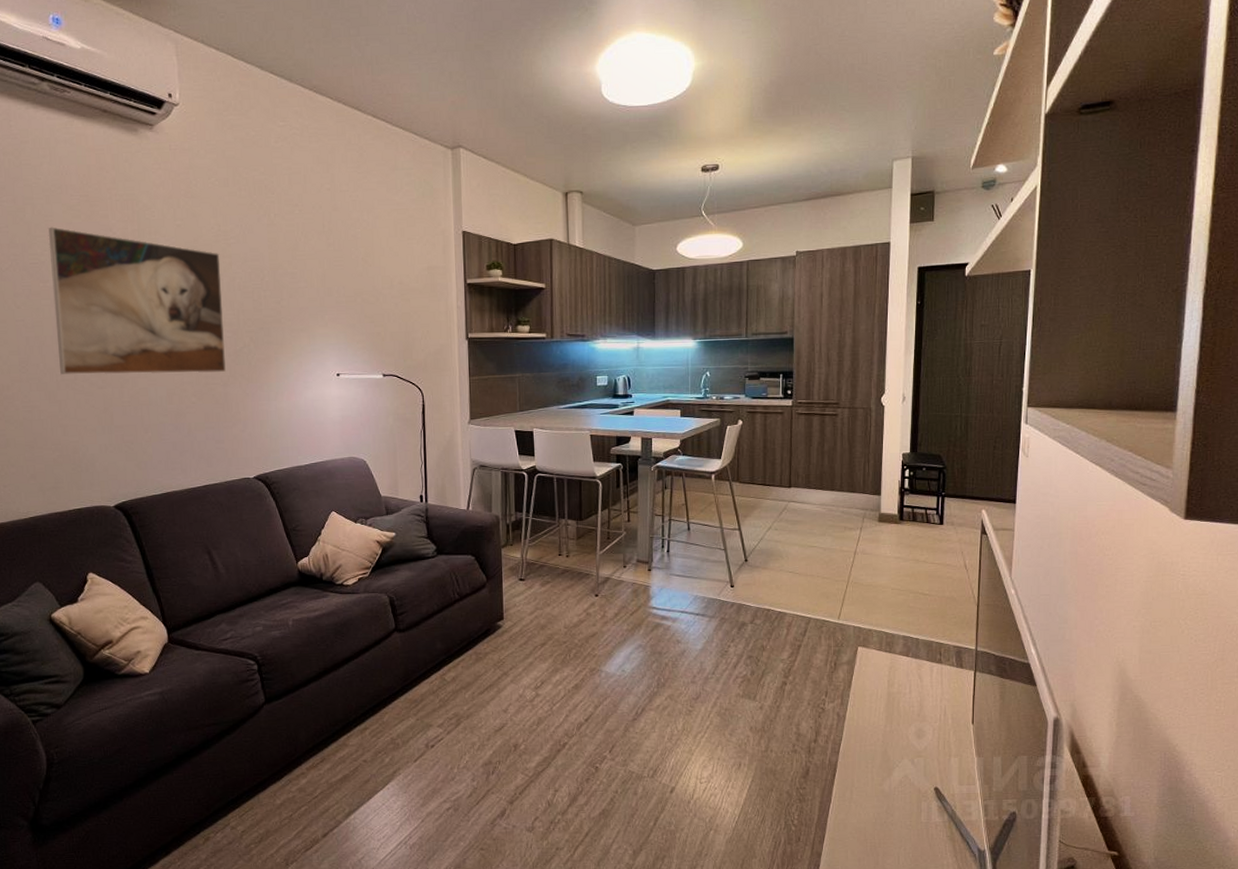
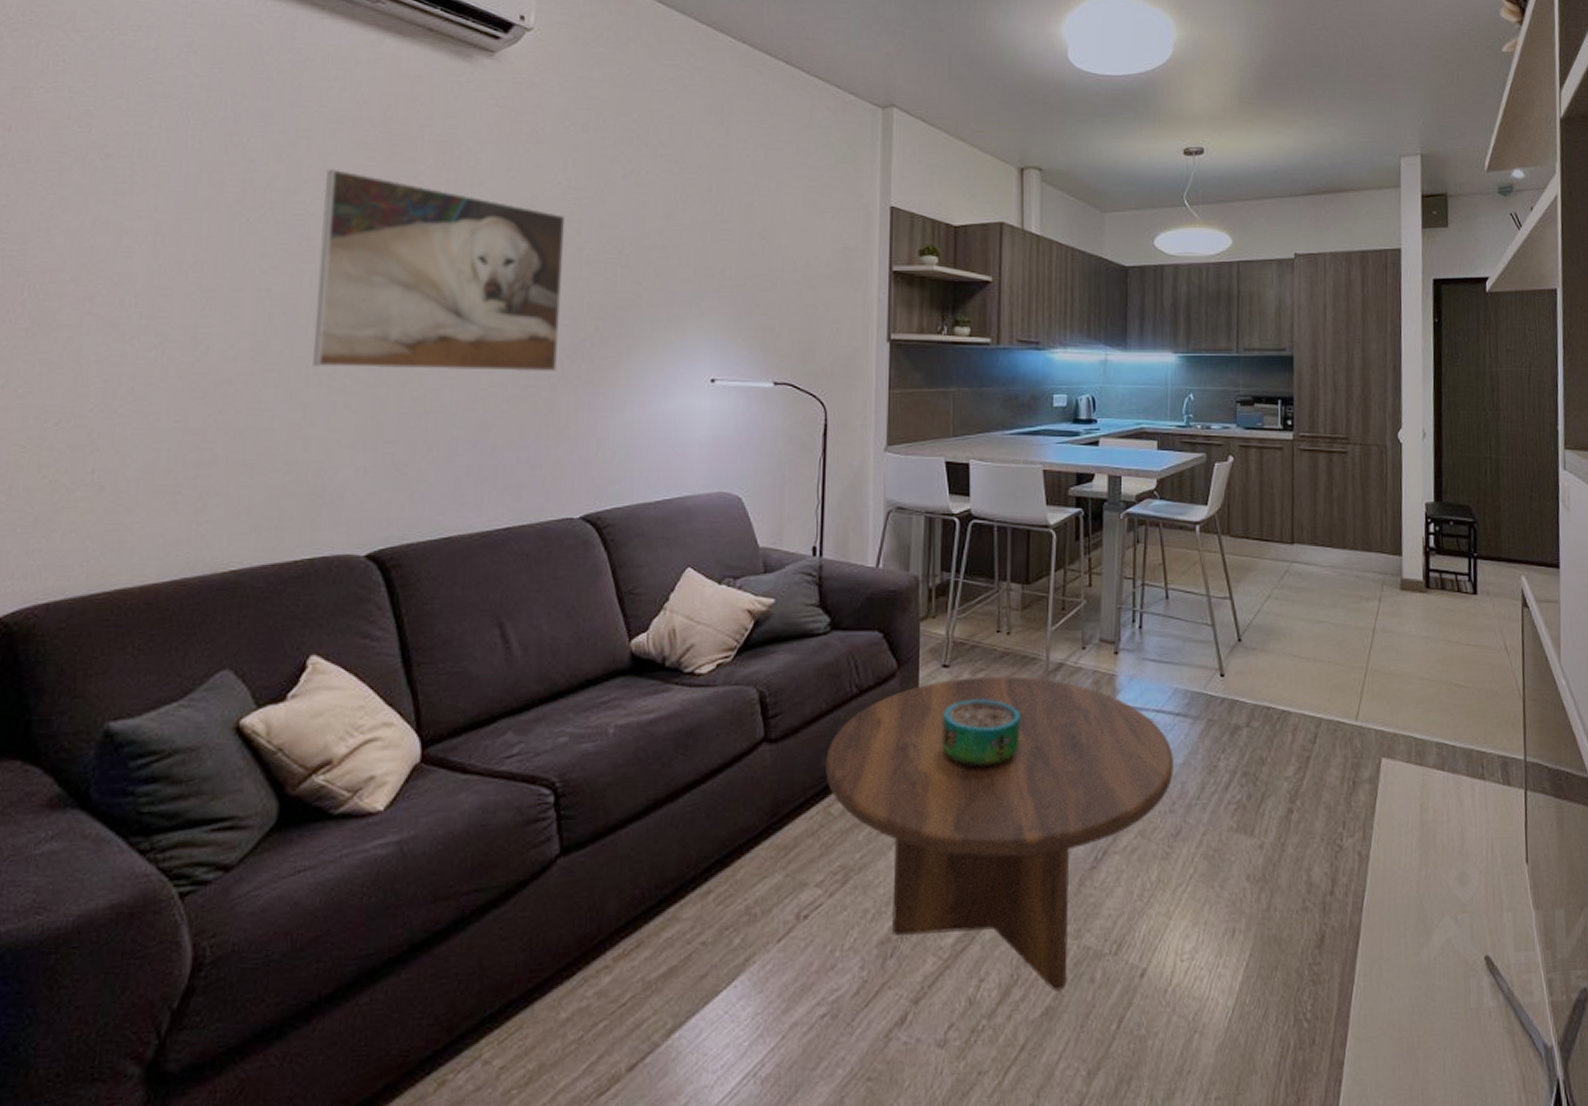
coffee table: none [439,587,694,799] -> present [825,676,1174,991]
decorative bowl: none [521,603,579,650] -> present [942,699,1020,768]

